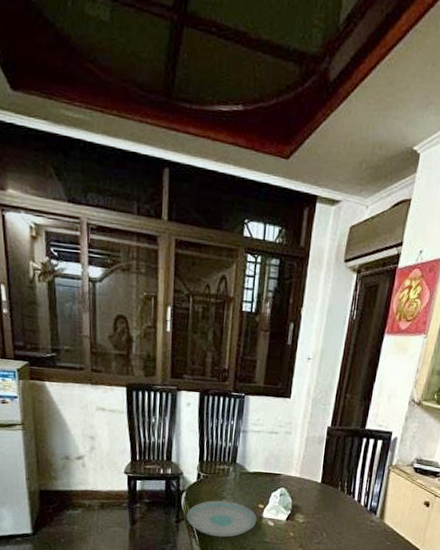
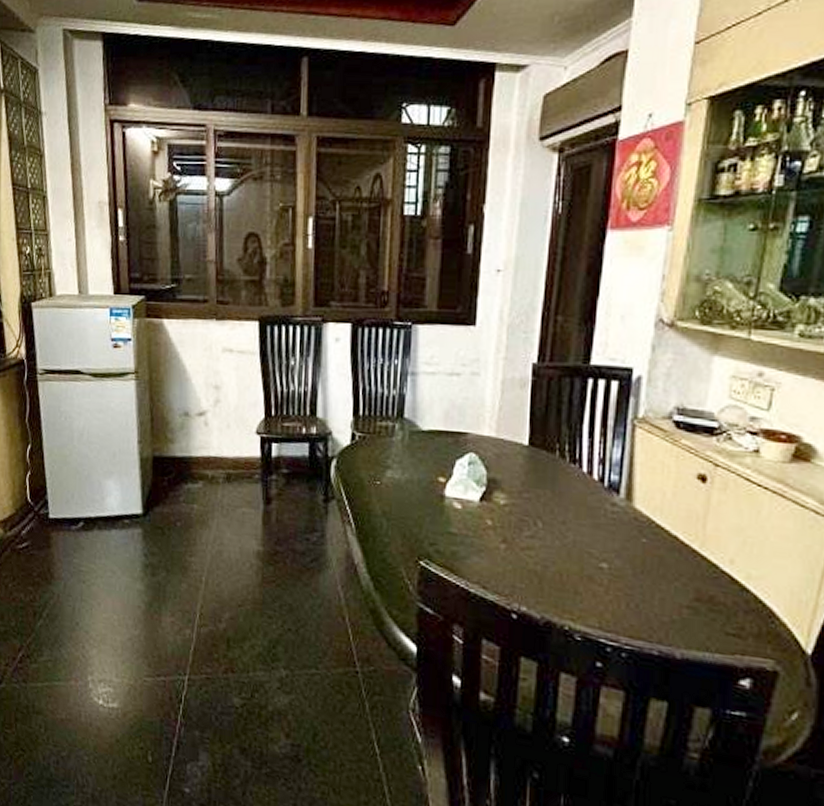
plate: present [186,500,257,538] -> none [338,470,437,525]

